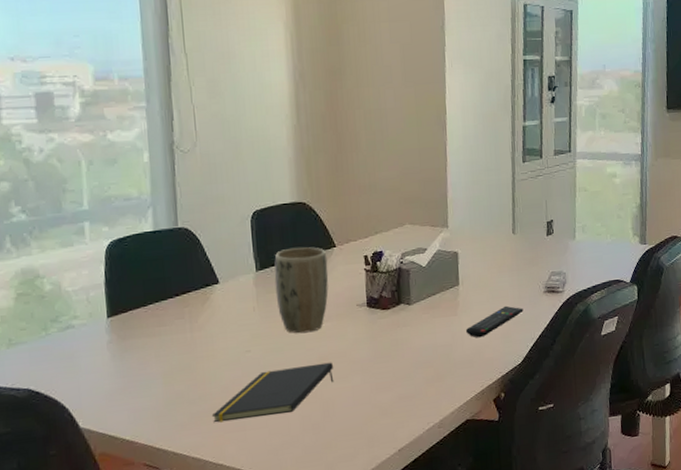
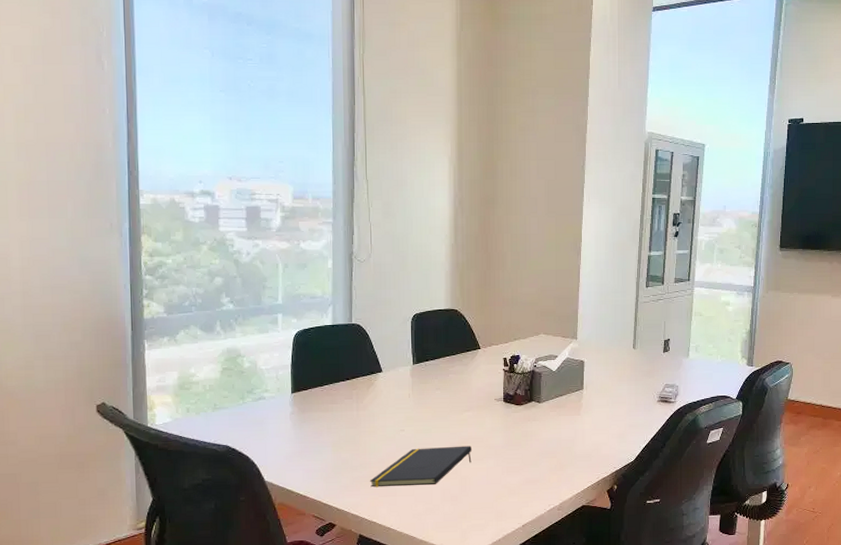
plant pot: present [274,247,329,334] -> none [428,346,473,419]
remote control: present [465,305,523,338] -> none [586,410,638,436]

